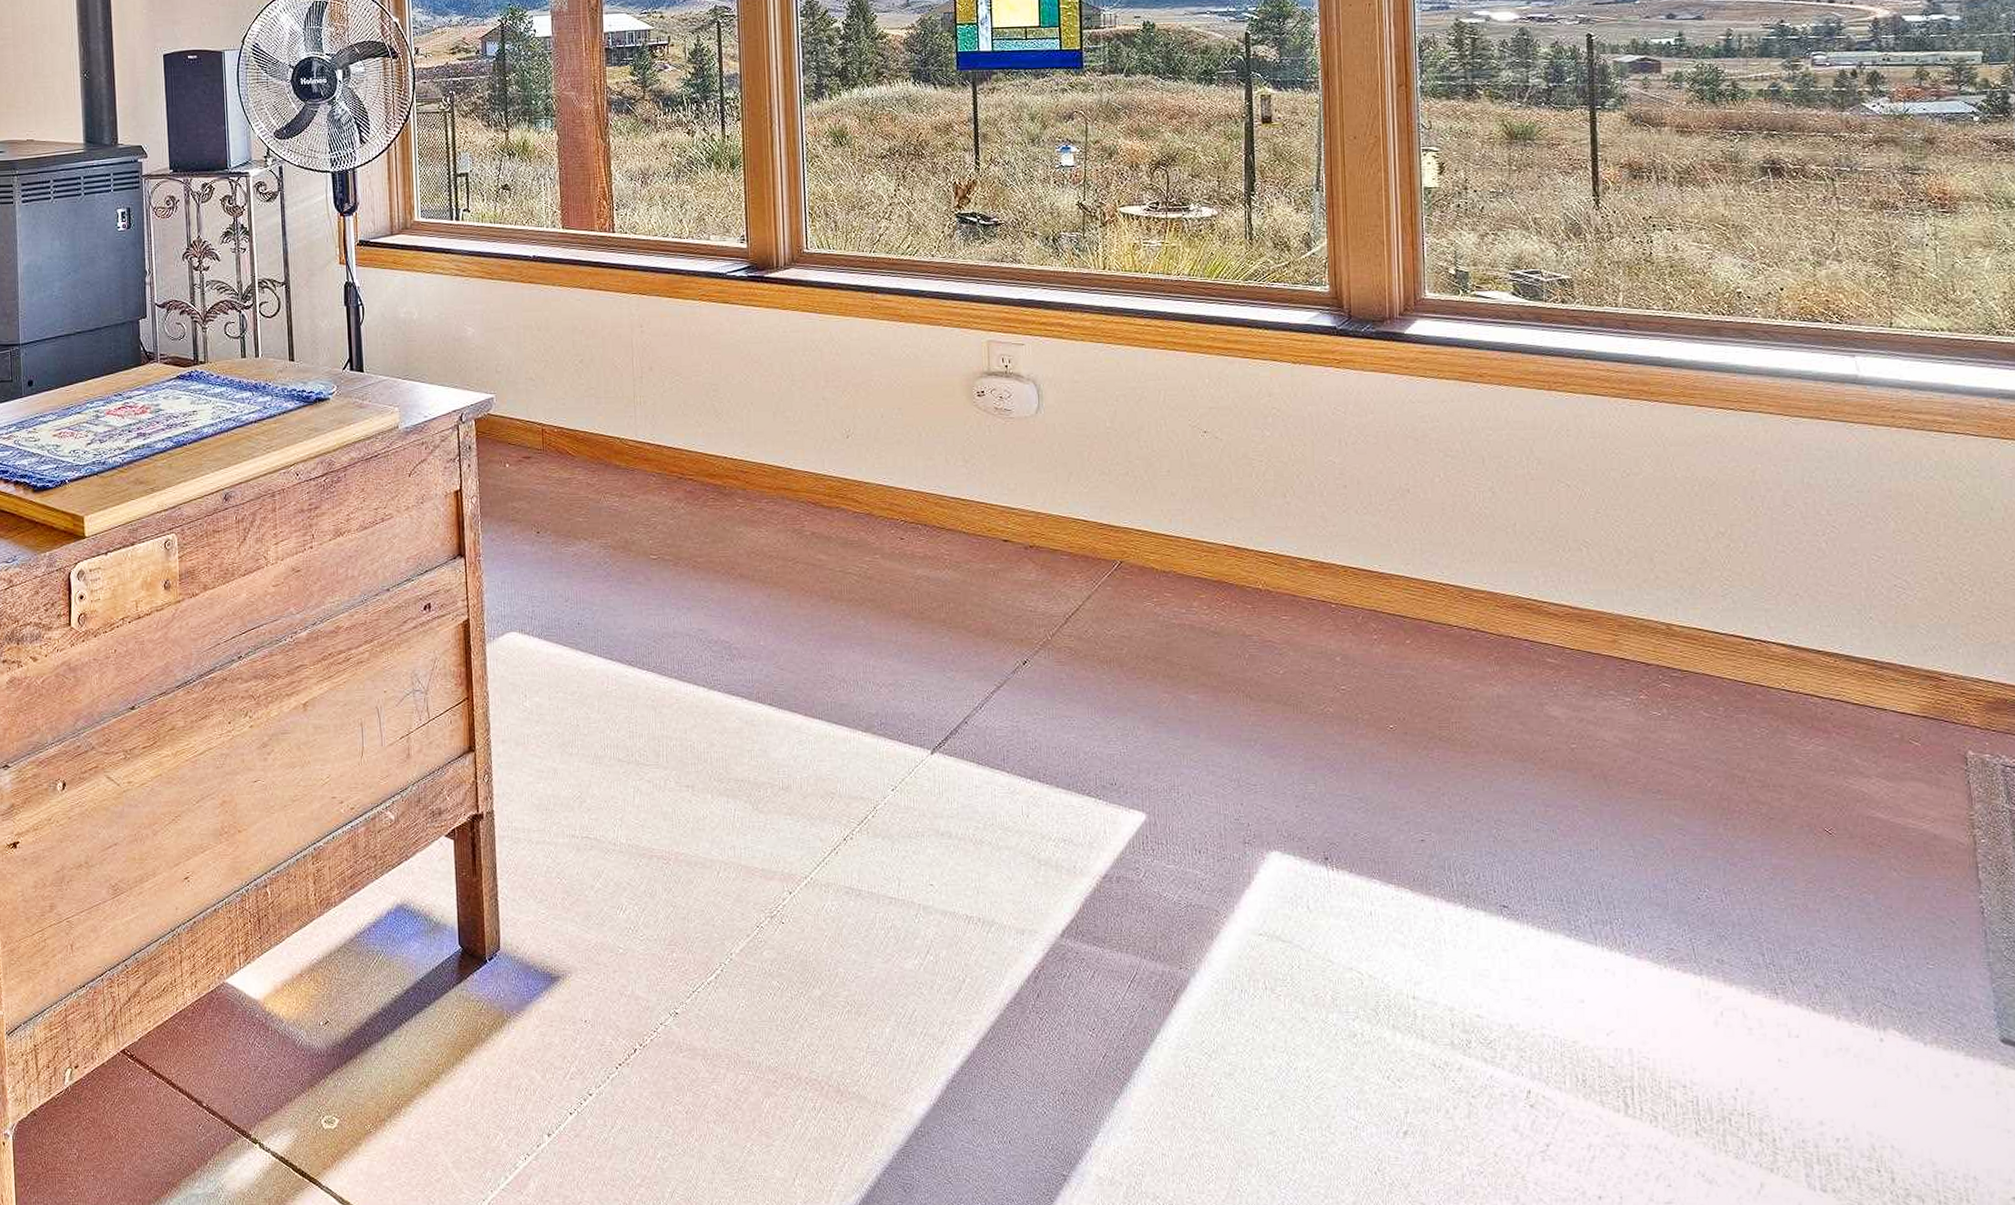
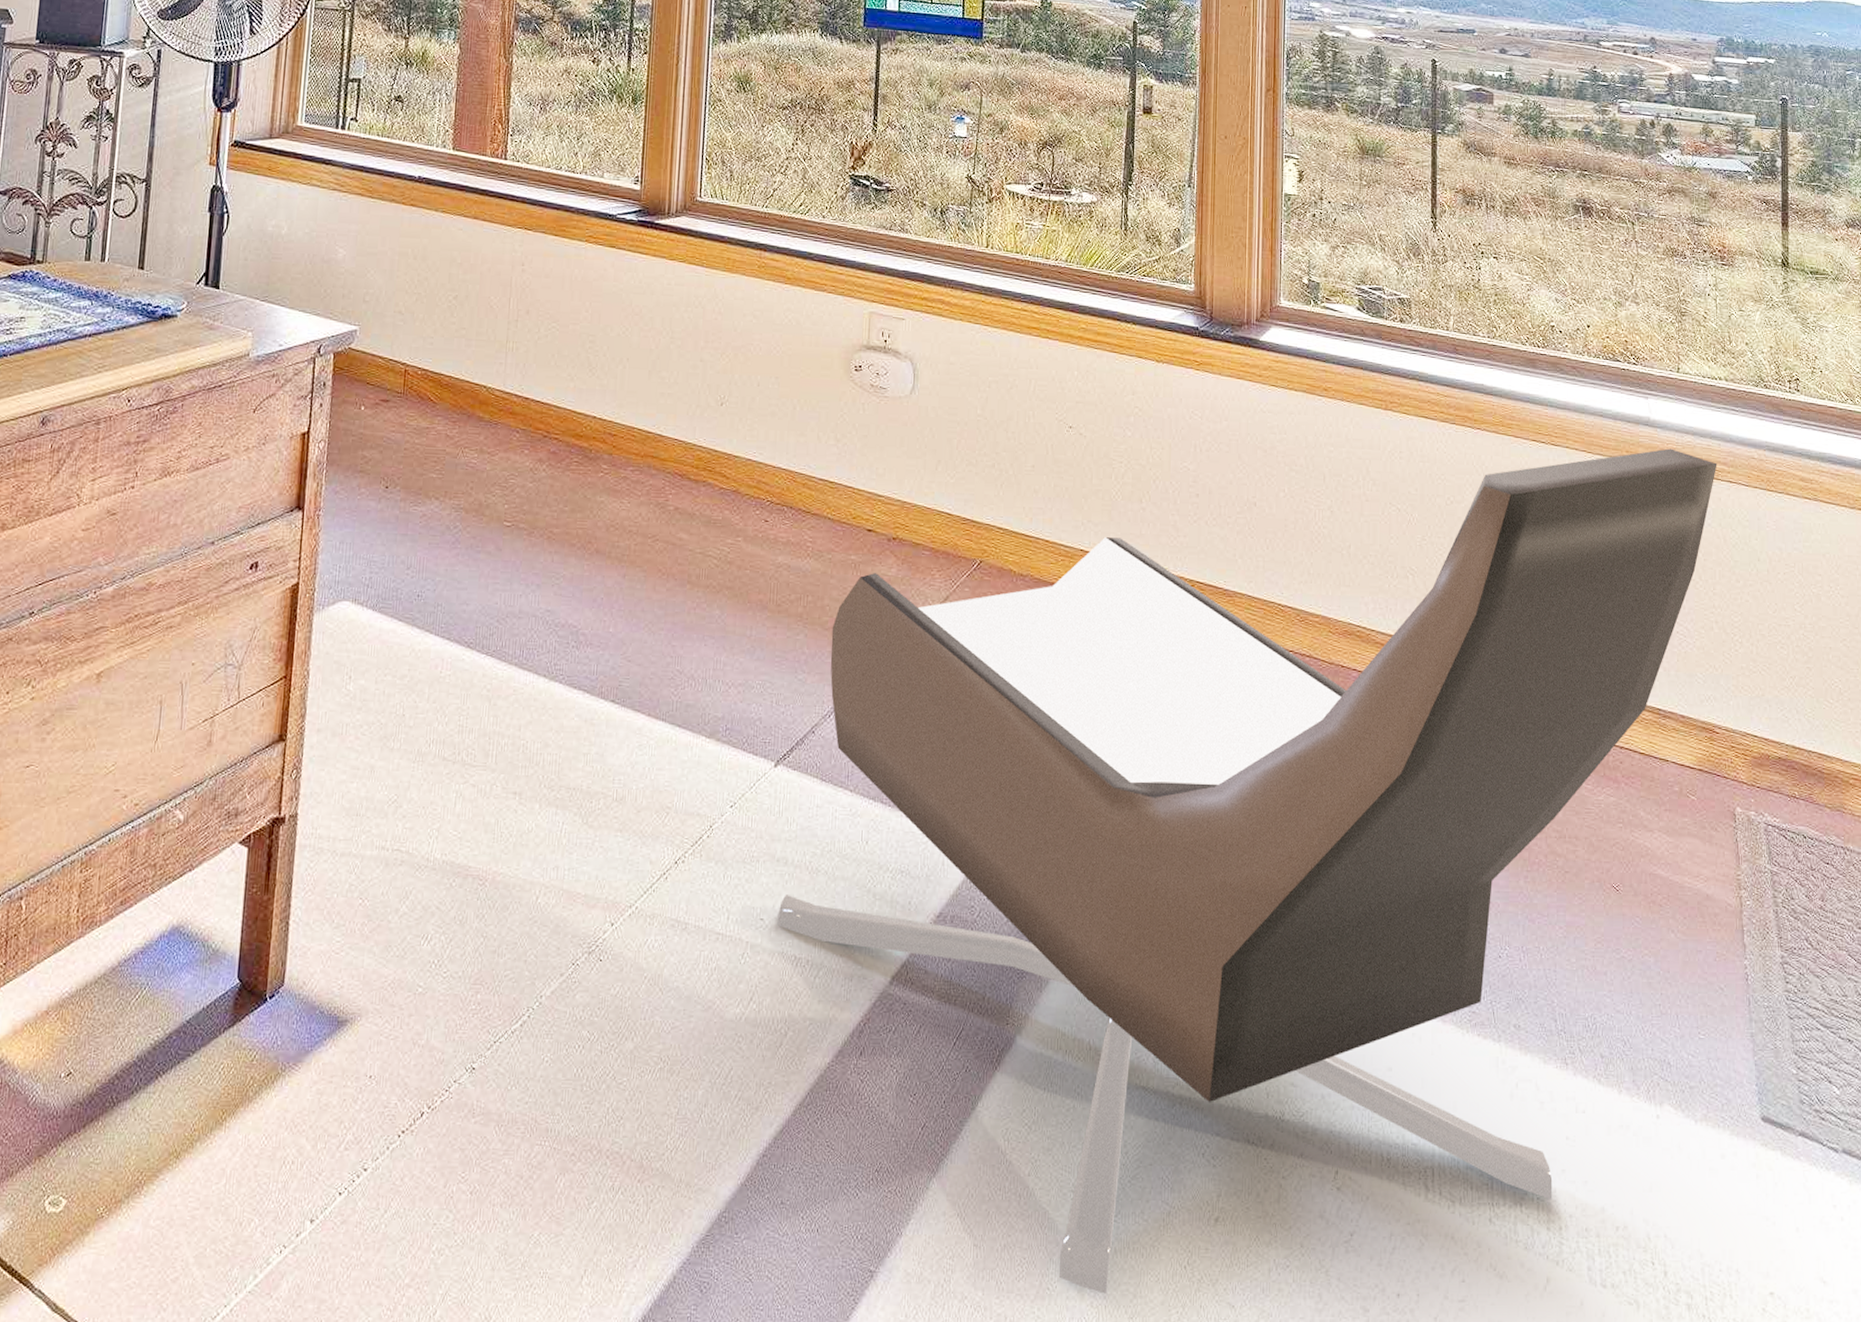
lounge chair: none [946,404,1940,1195] -> present [777,448,1717,1294]

